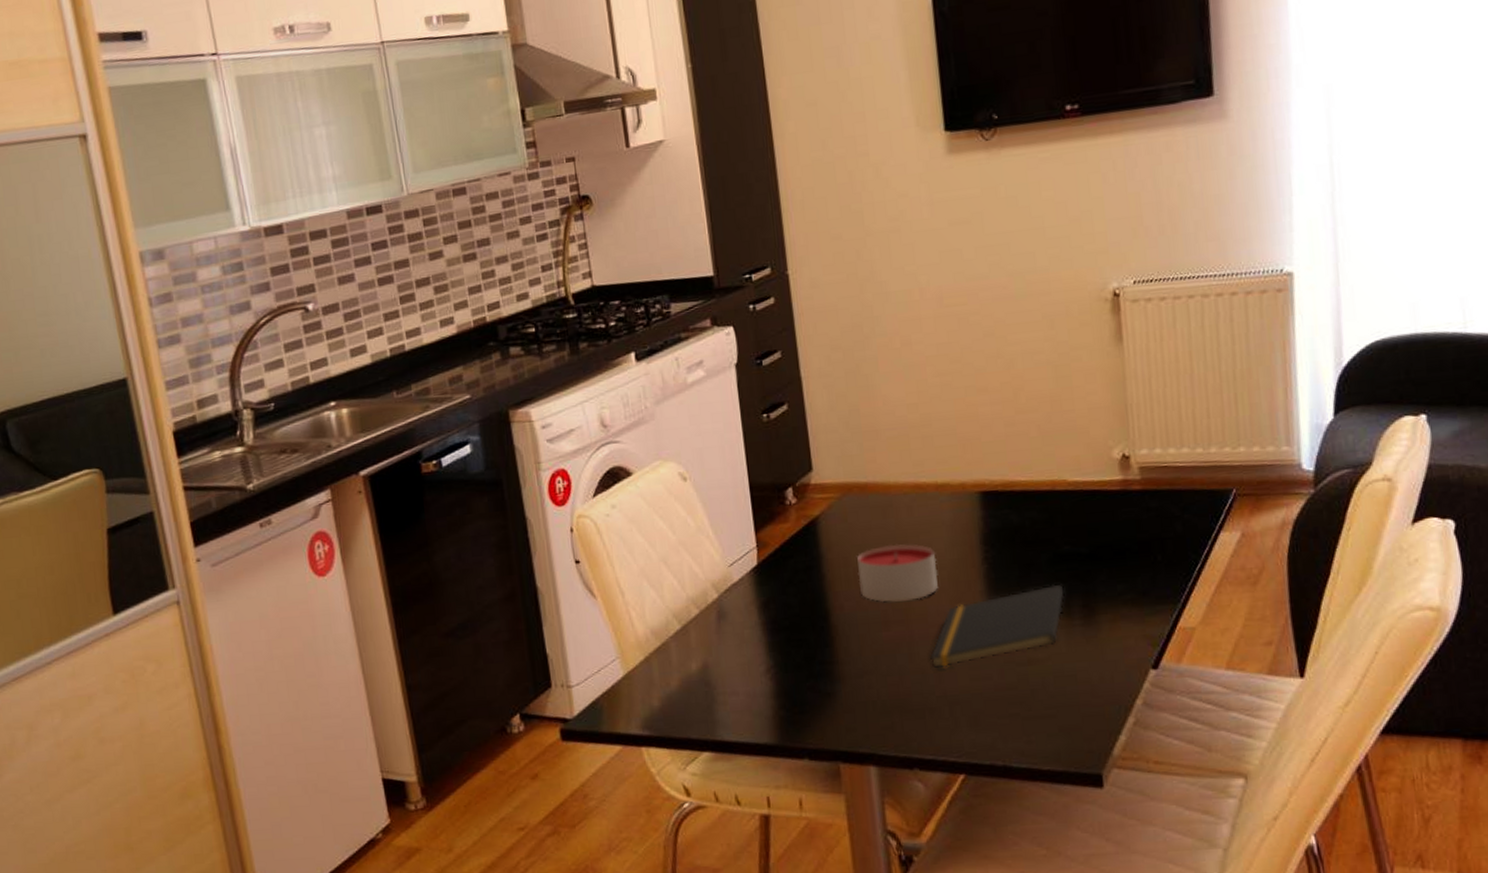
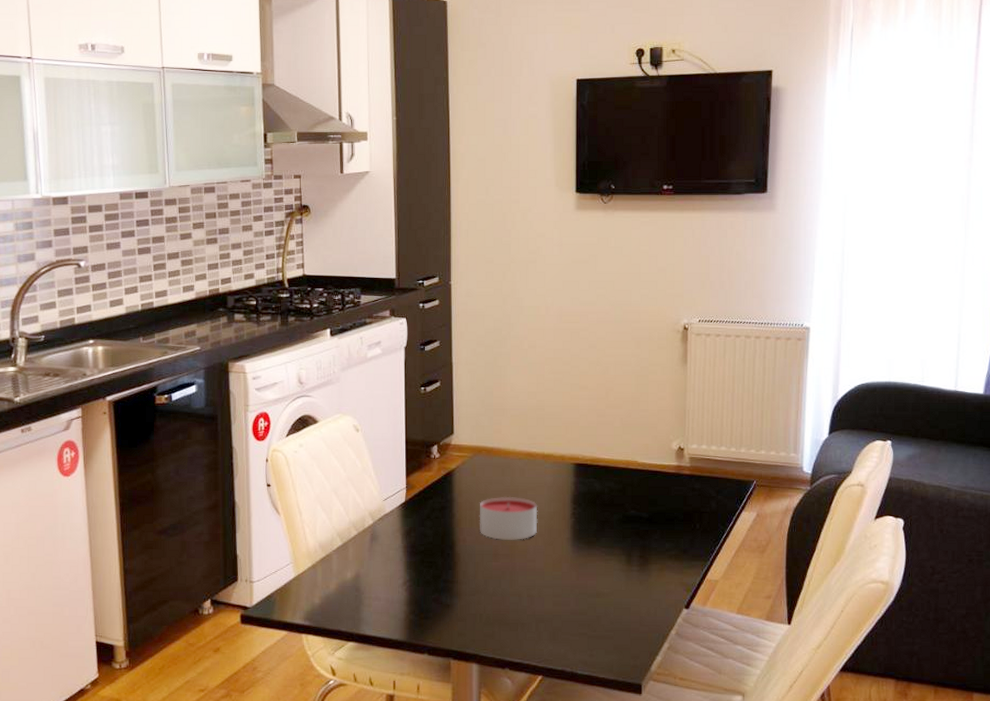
notepad: present [930,584,1065,668] -> none [526,538,628,593]

